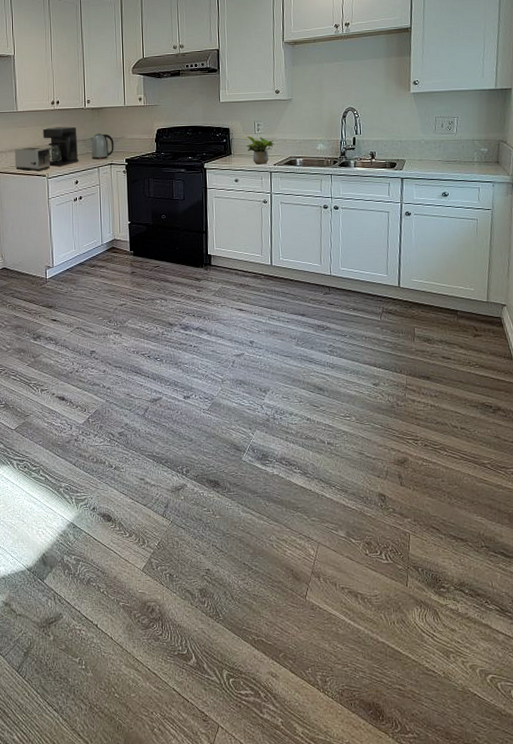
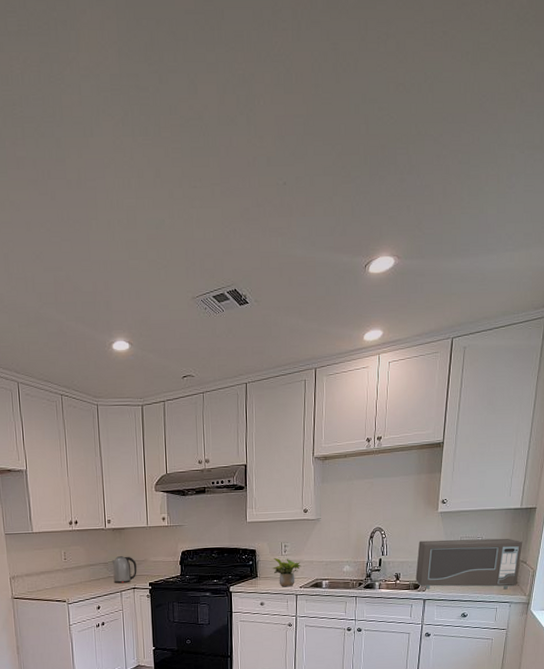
toaster: present [14,147,51,172] -> none [31,571,71,597]
coffee maker: present [42,126,79,168] -> none [61,548,100,592]
microwave: none [391,118,501,169] -> present [415,538,523,590]

